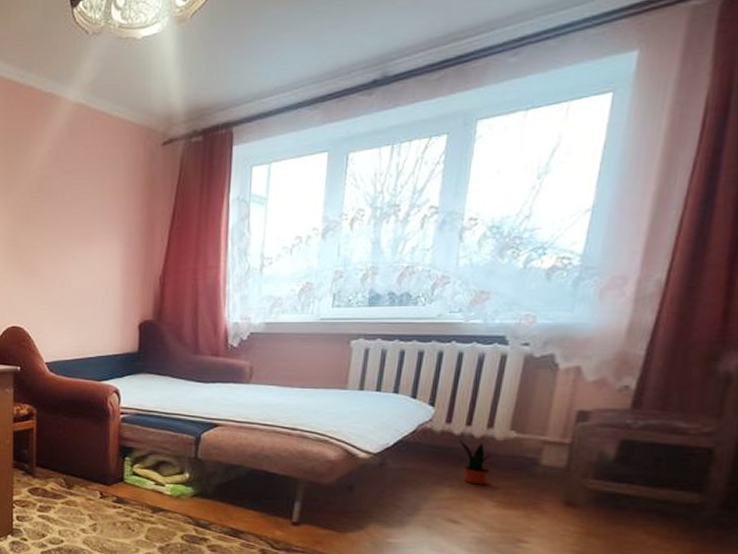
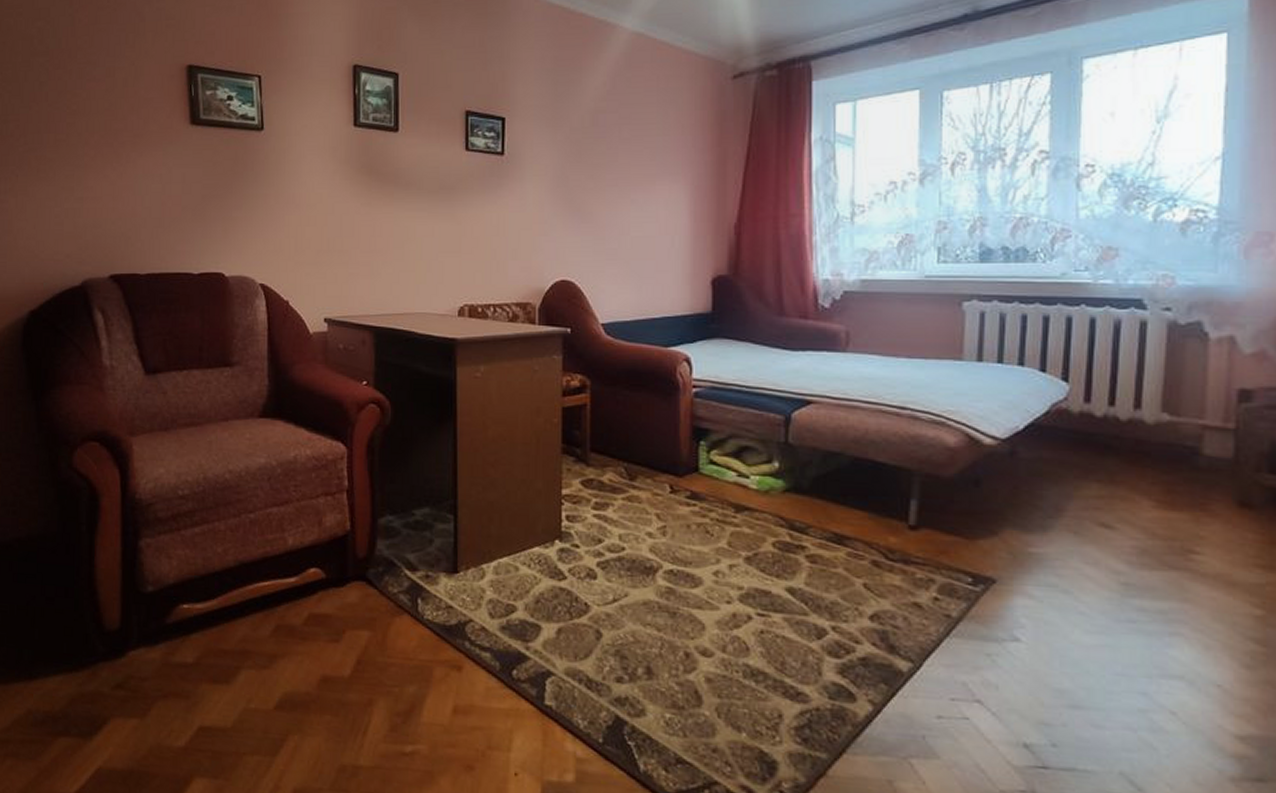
potted plant: present [459,438,490,485] -> none [1102,421,1143,480]

